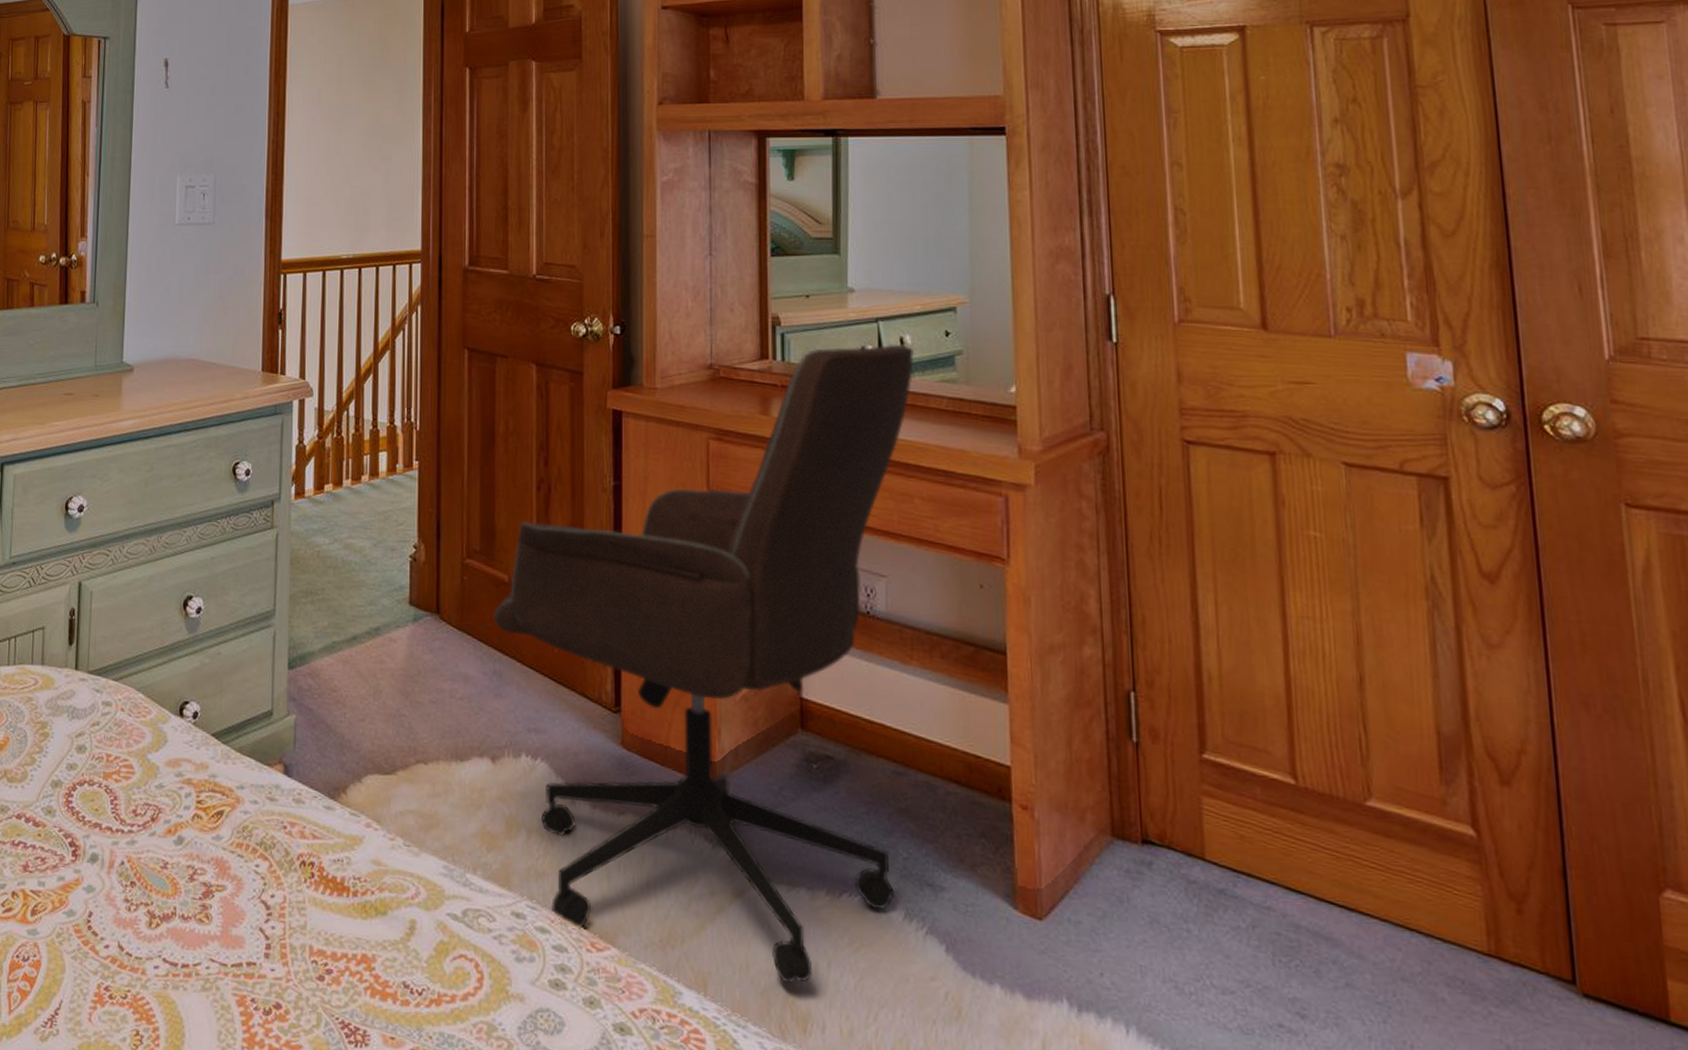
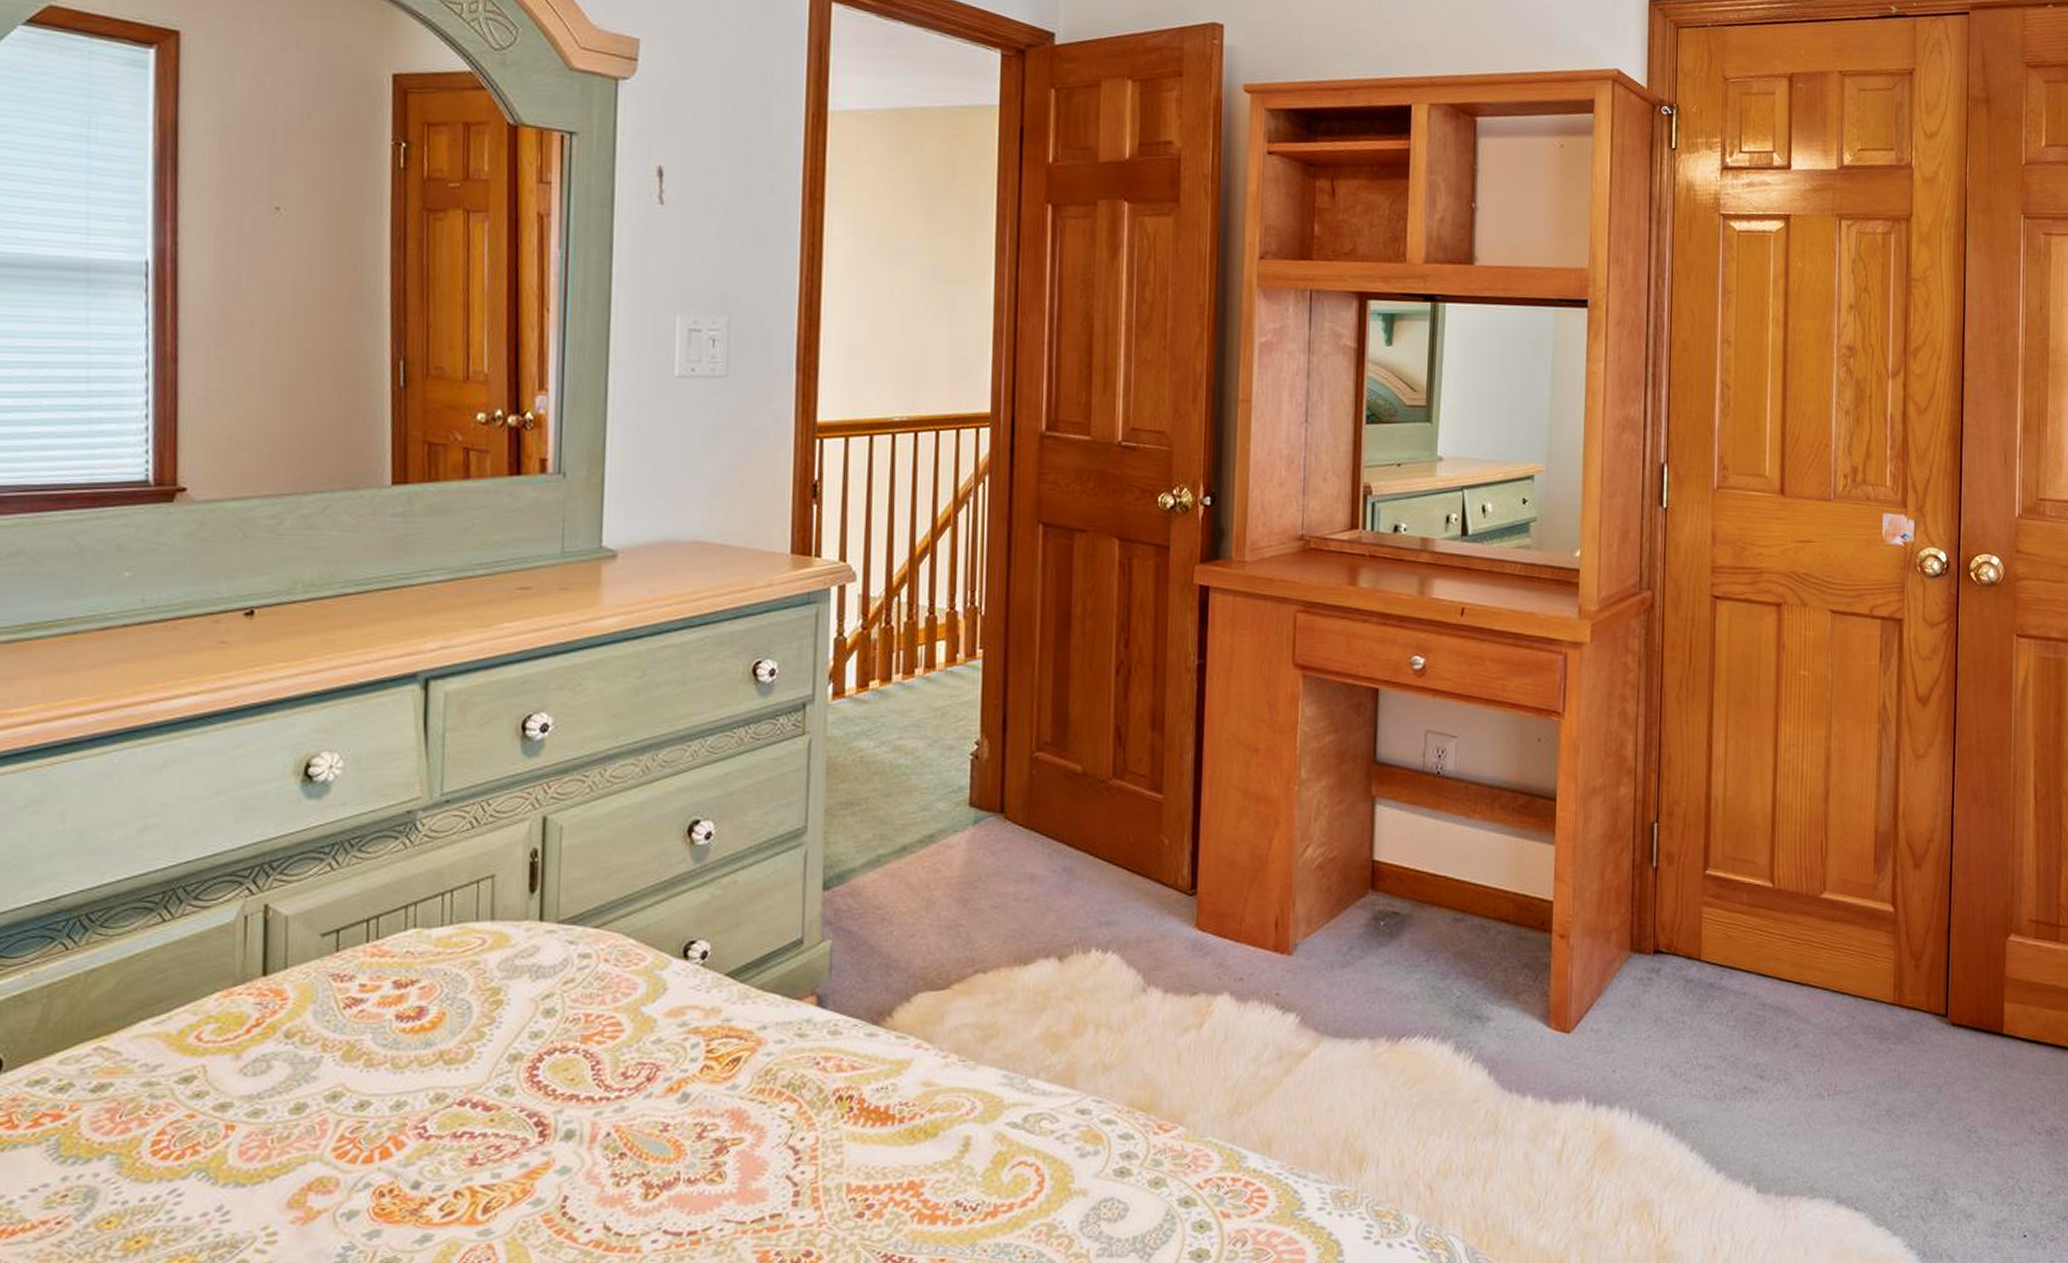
office chair: present [493,344,915,983] -> none [1064,511,1495,1128]

